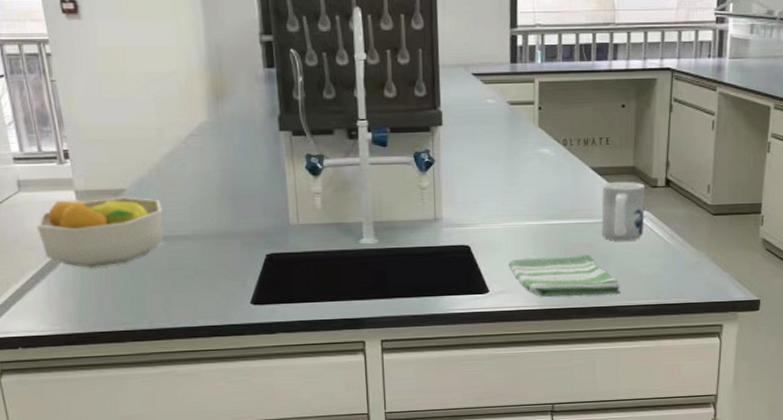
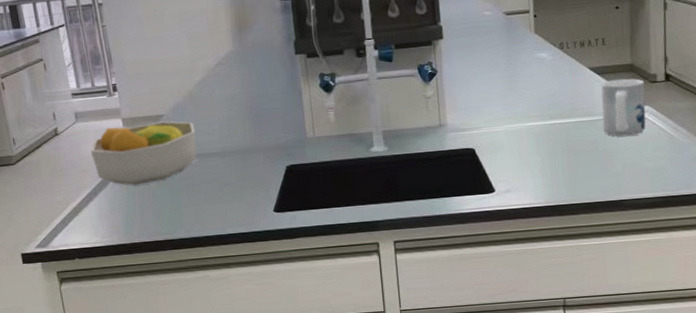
dish towel: present [508,254,621,298] -> none [512,151,627,195]

